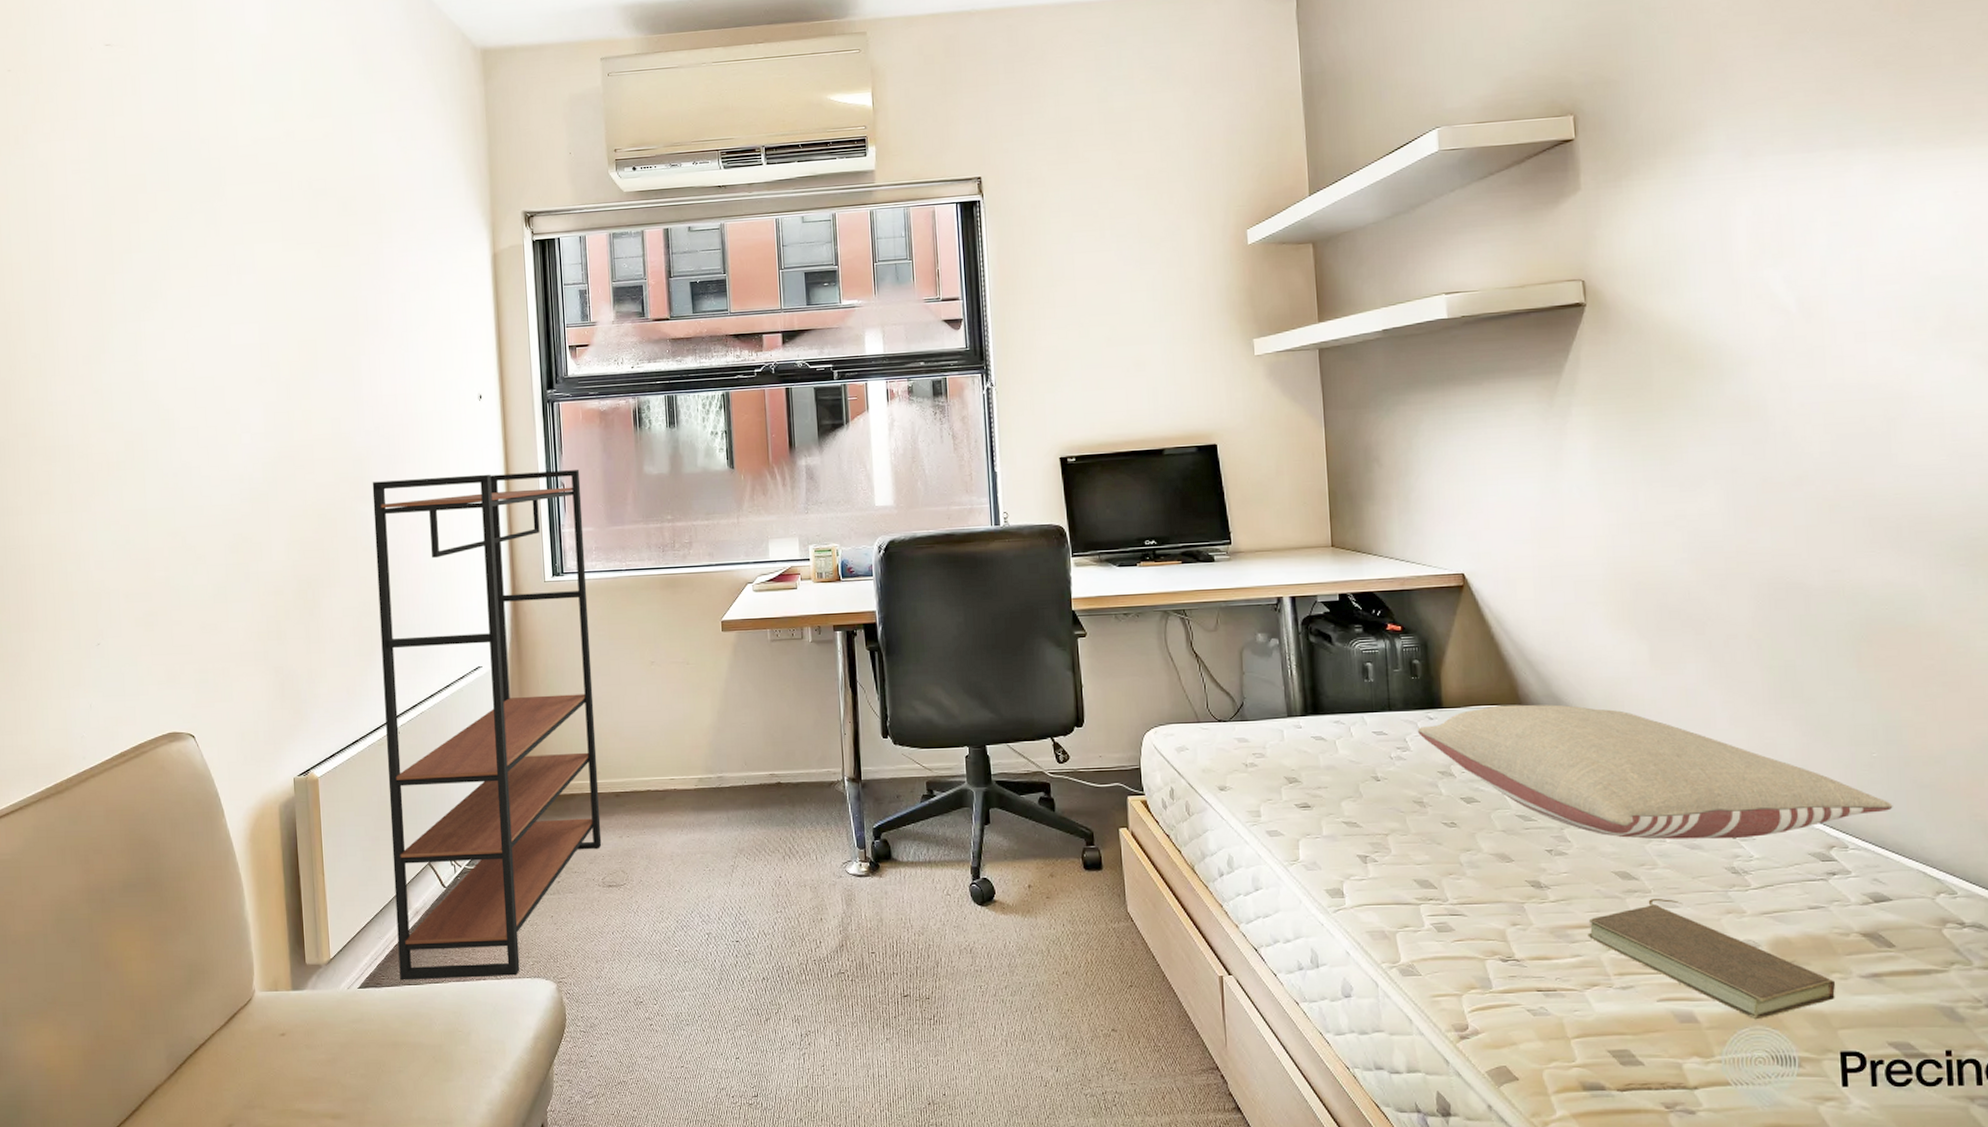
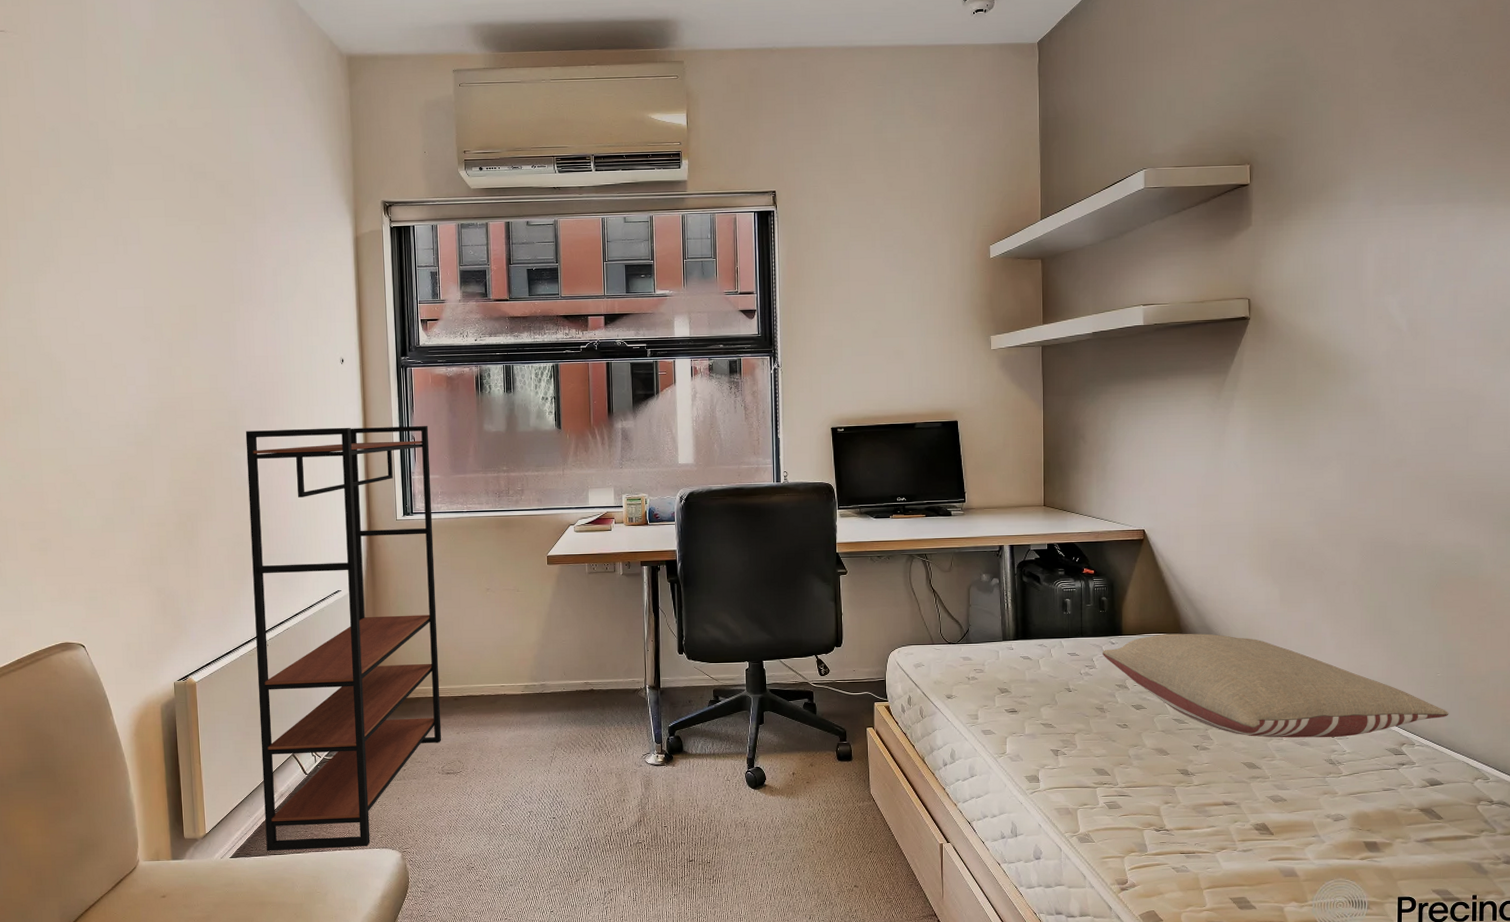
book: present [1587,899,1836,1020] -> none [1221,783,1399,874]

